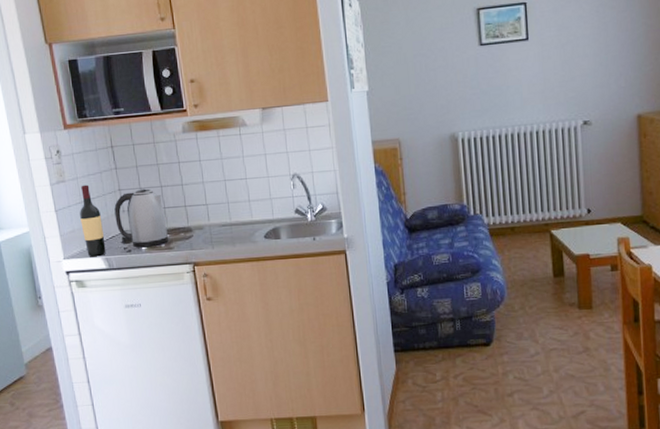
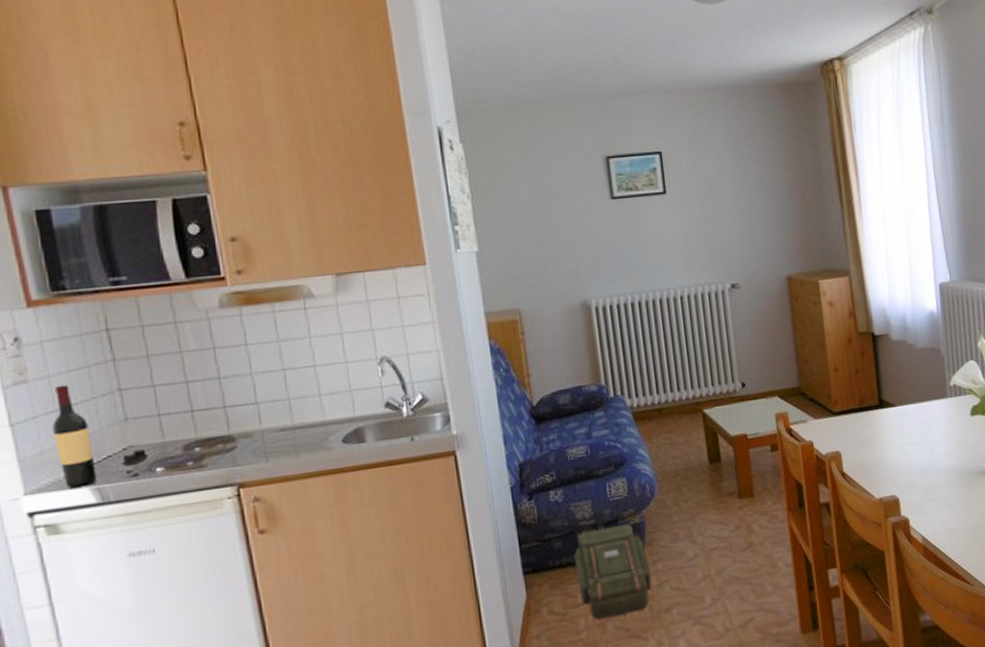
kettle: present [114,188,169,248] -> none [111,386,200,470]
backpack: none [435,321,498,394] -> present [574,524,652,620]

